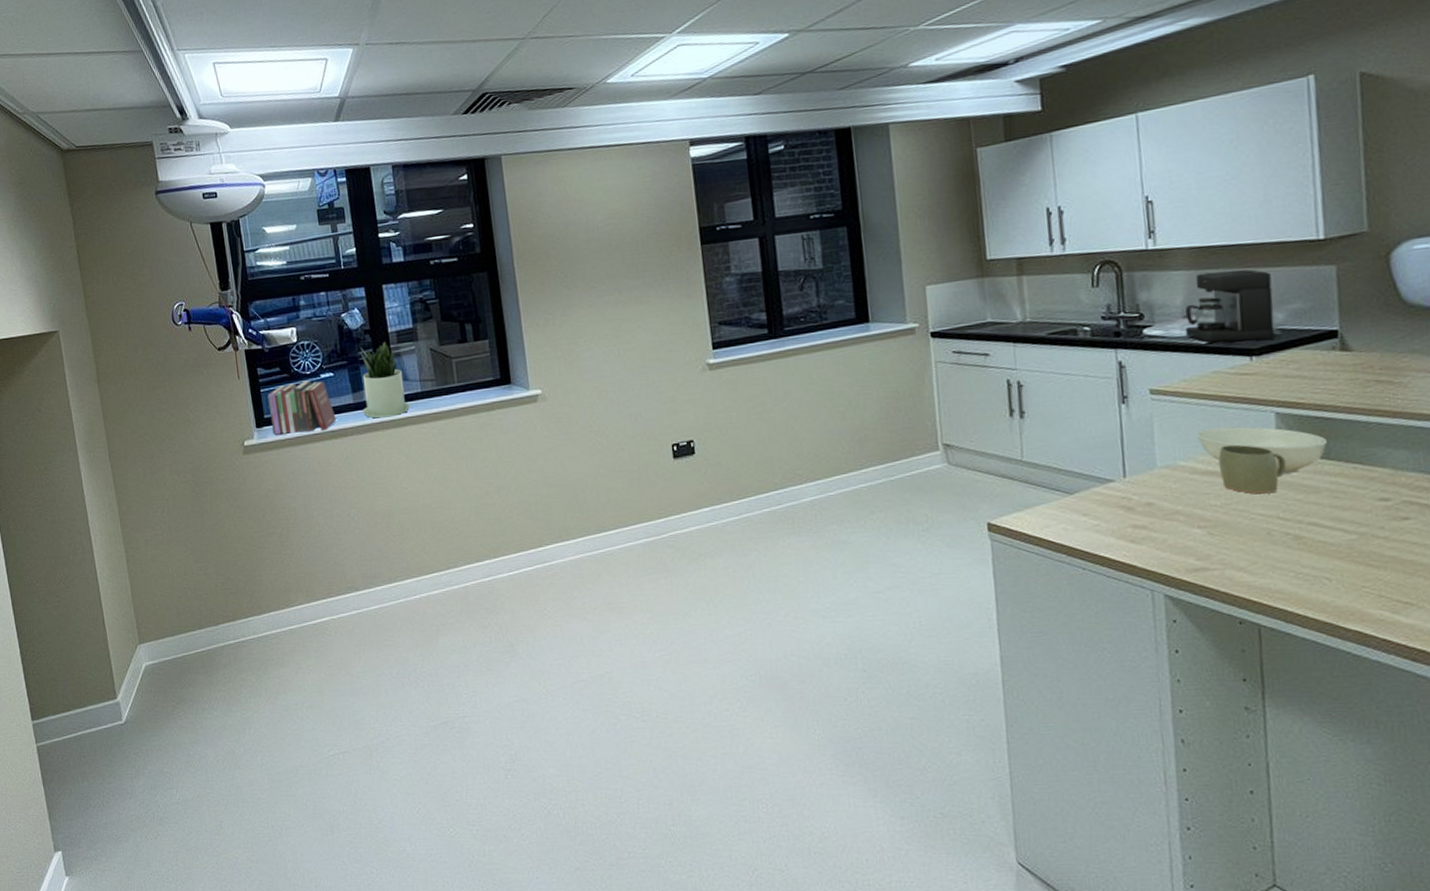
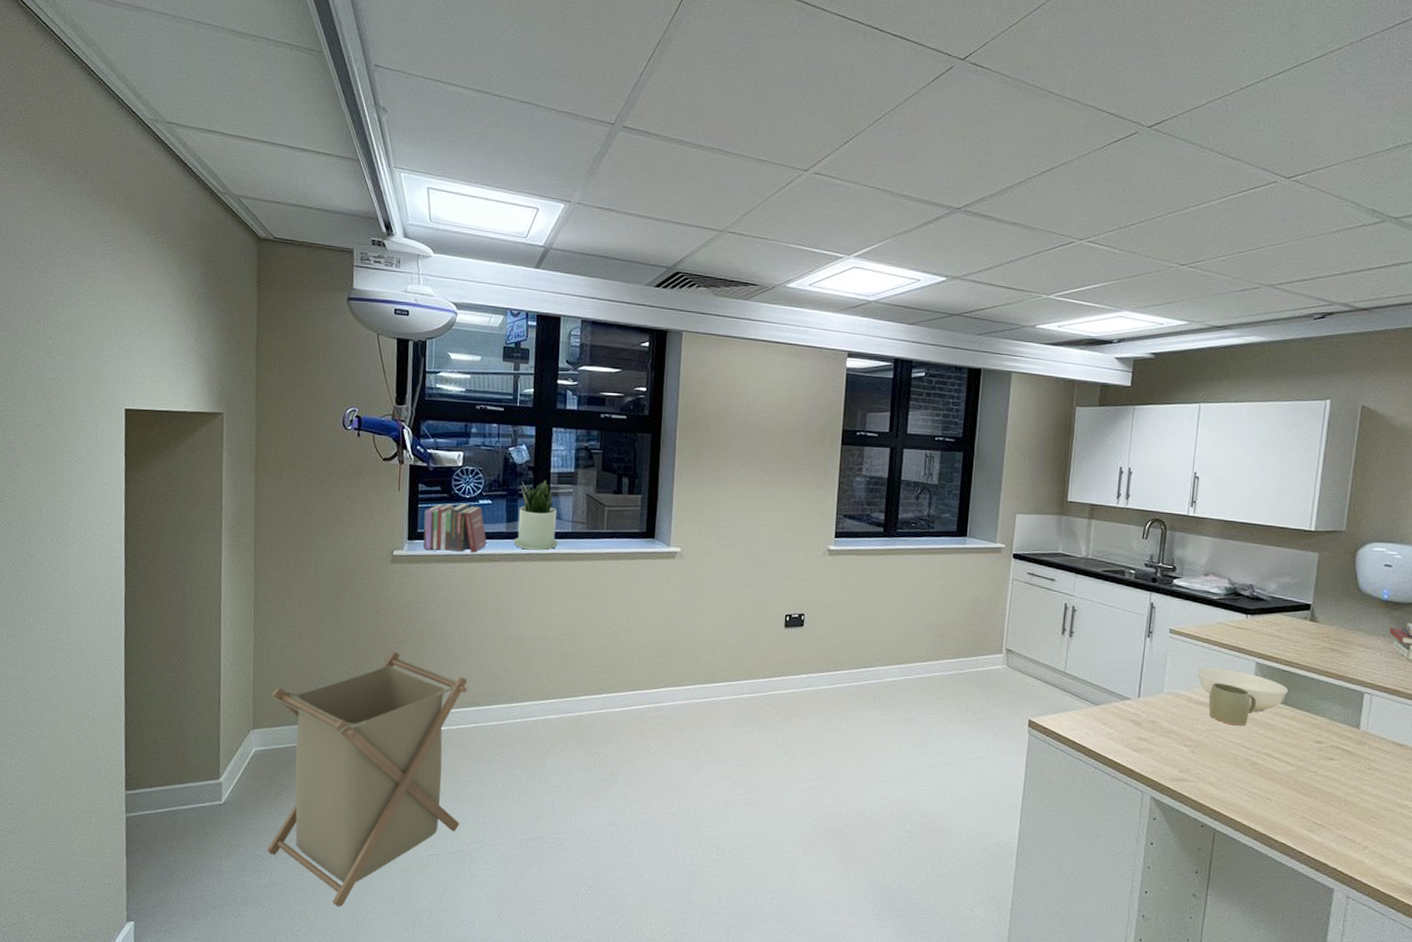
laundry basket: none [151,545,360,817] -> present [267,651,468,907]
coffee maker: present [1184,269,1275,343] -> none [1203,542,1272,603]

